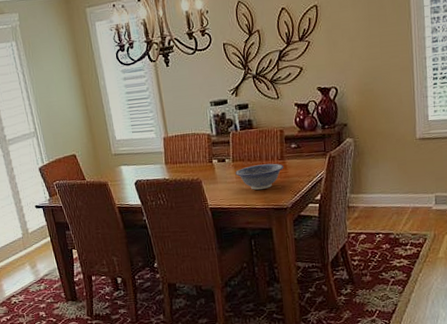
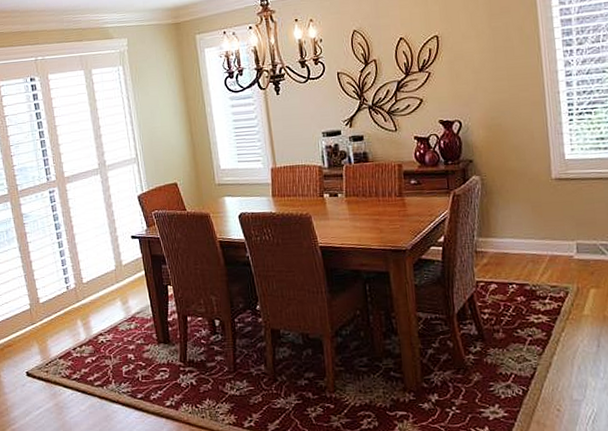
decorative bowl: present [235,163,284,190] -> none [348,200,403,229]

